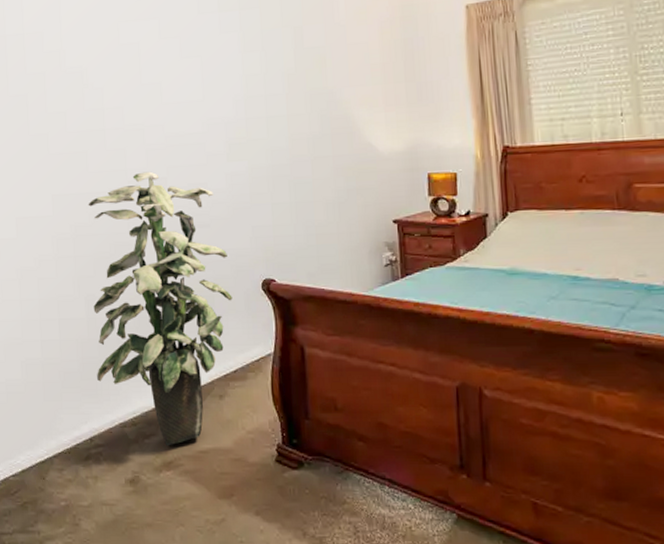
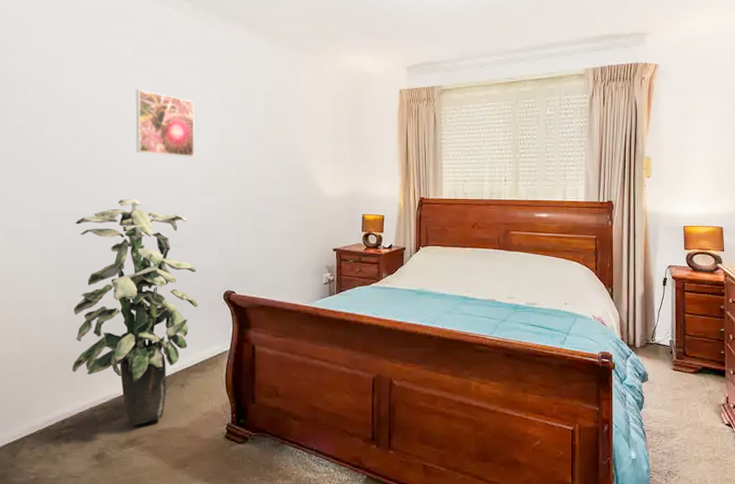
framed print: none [143,39,216,117] -> present [135,89,195,157]

